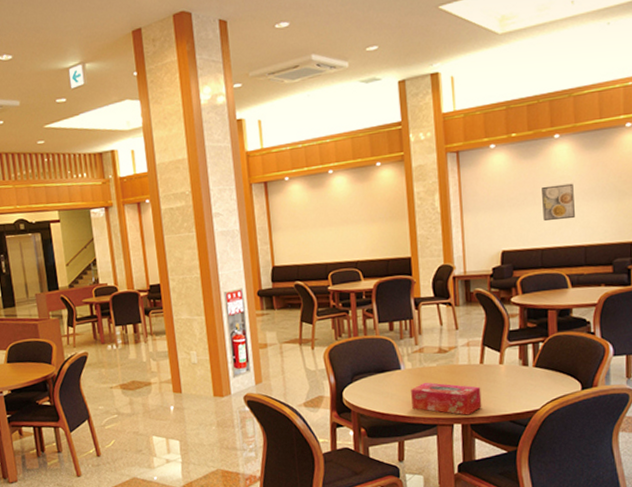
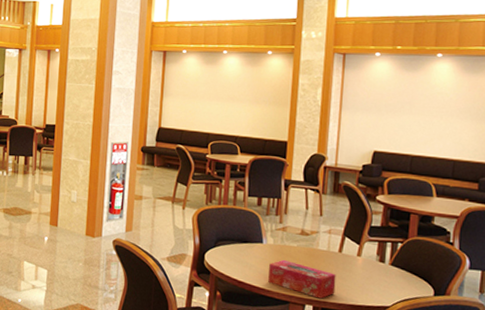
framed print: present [542,183,575,221] -> none [417,99,450,133]

